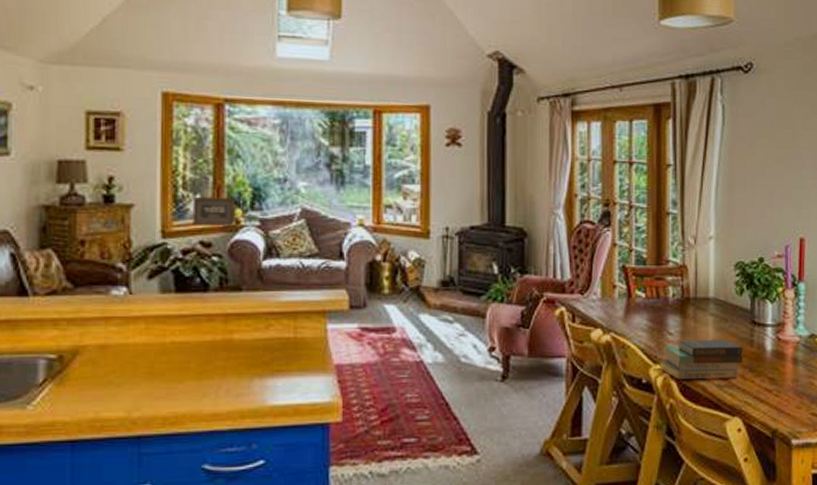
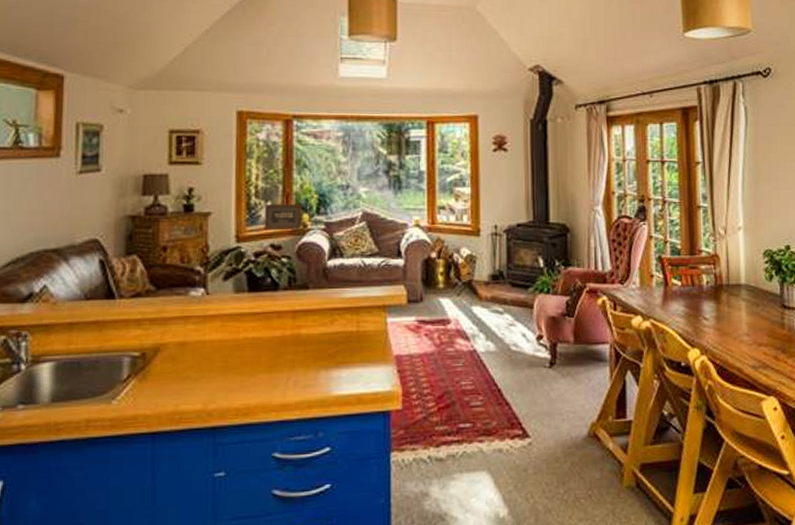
books: present [658,339,743,380] -> none [696,322,776,362]

